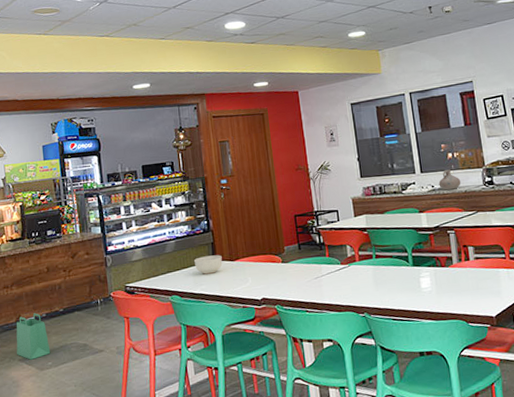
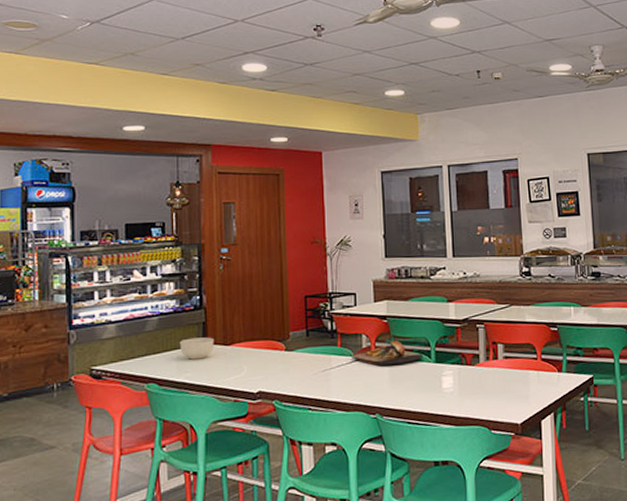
food tray: none [339,249,402,271] -> present [352,341,424,365]
jug: present [438,169,461,190] -> none [471,255,496,279]

